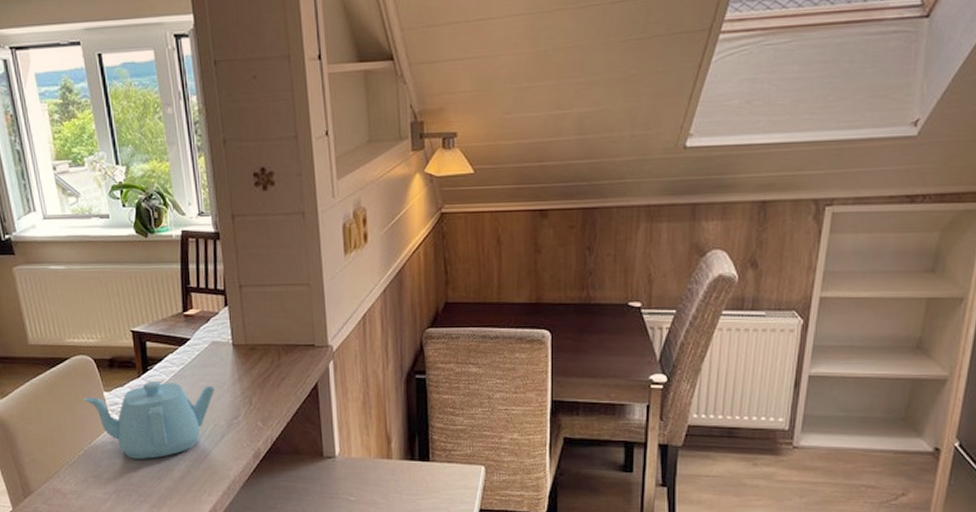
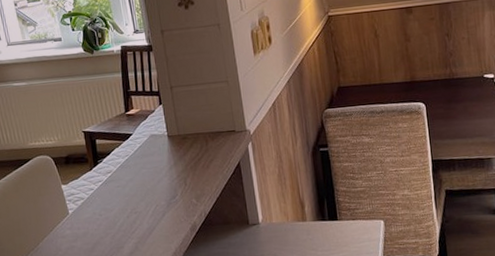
teapot: present [83,380,215,459] -> none [44,171,155,241]

